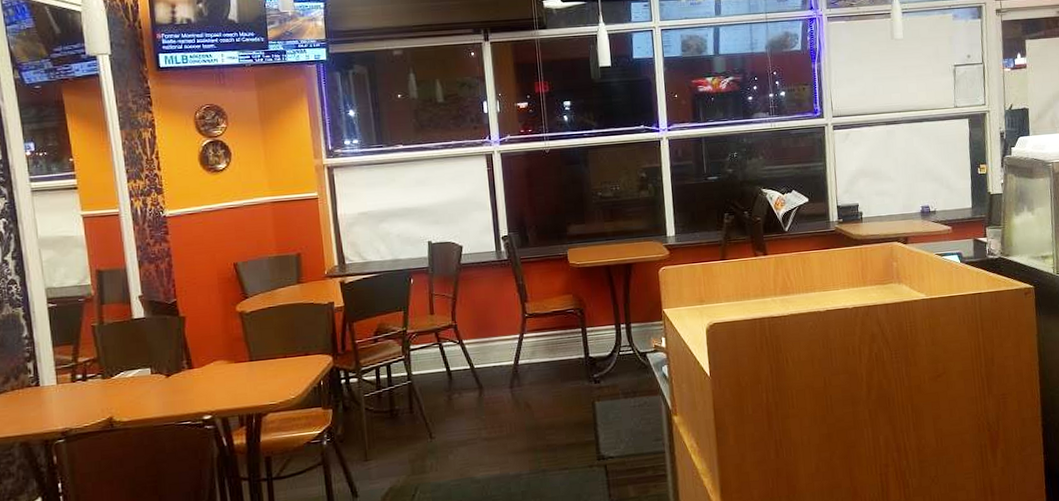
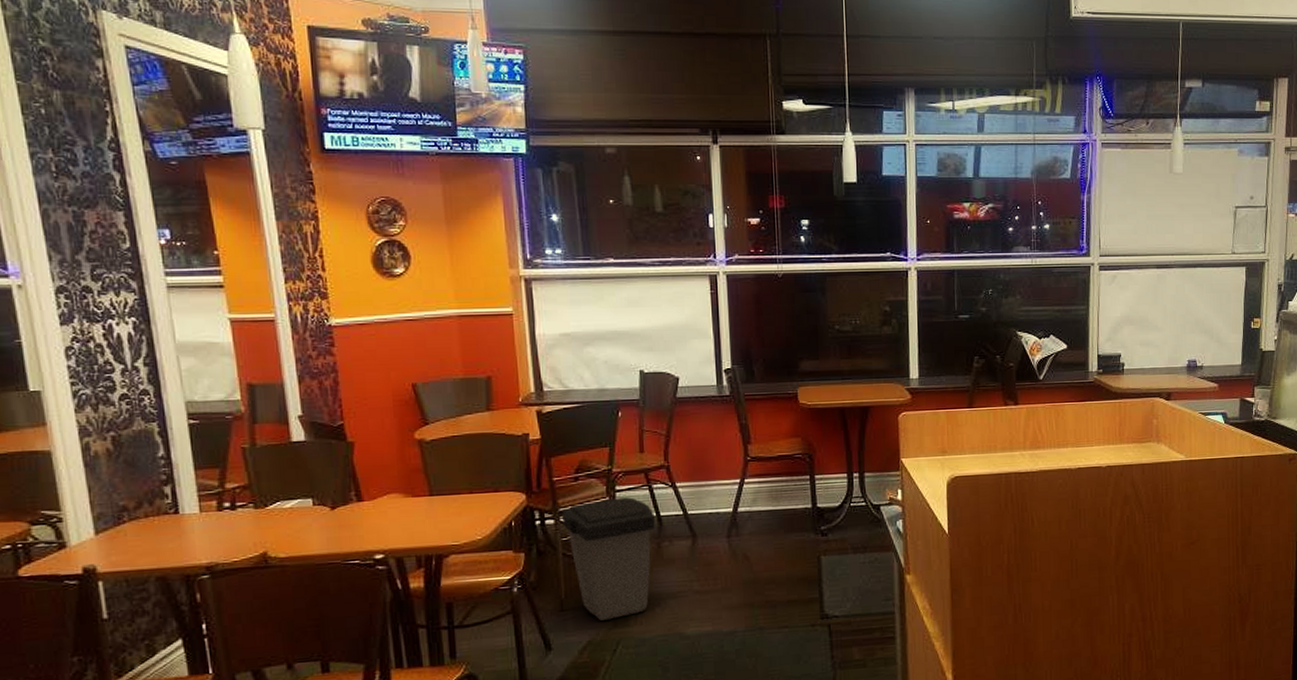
trash can: none [363,355,446,469] -> present [561,497,655,621]

